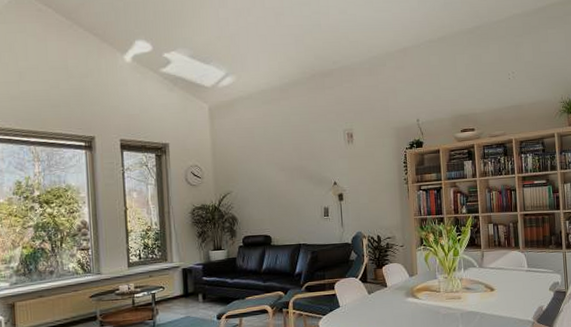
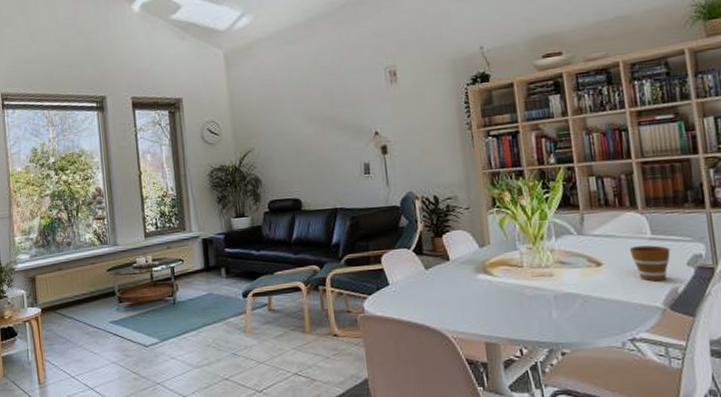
cup: none [513,275,539,302] -> present [630,245,671,282]

